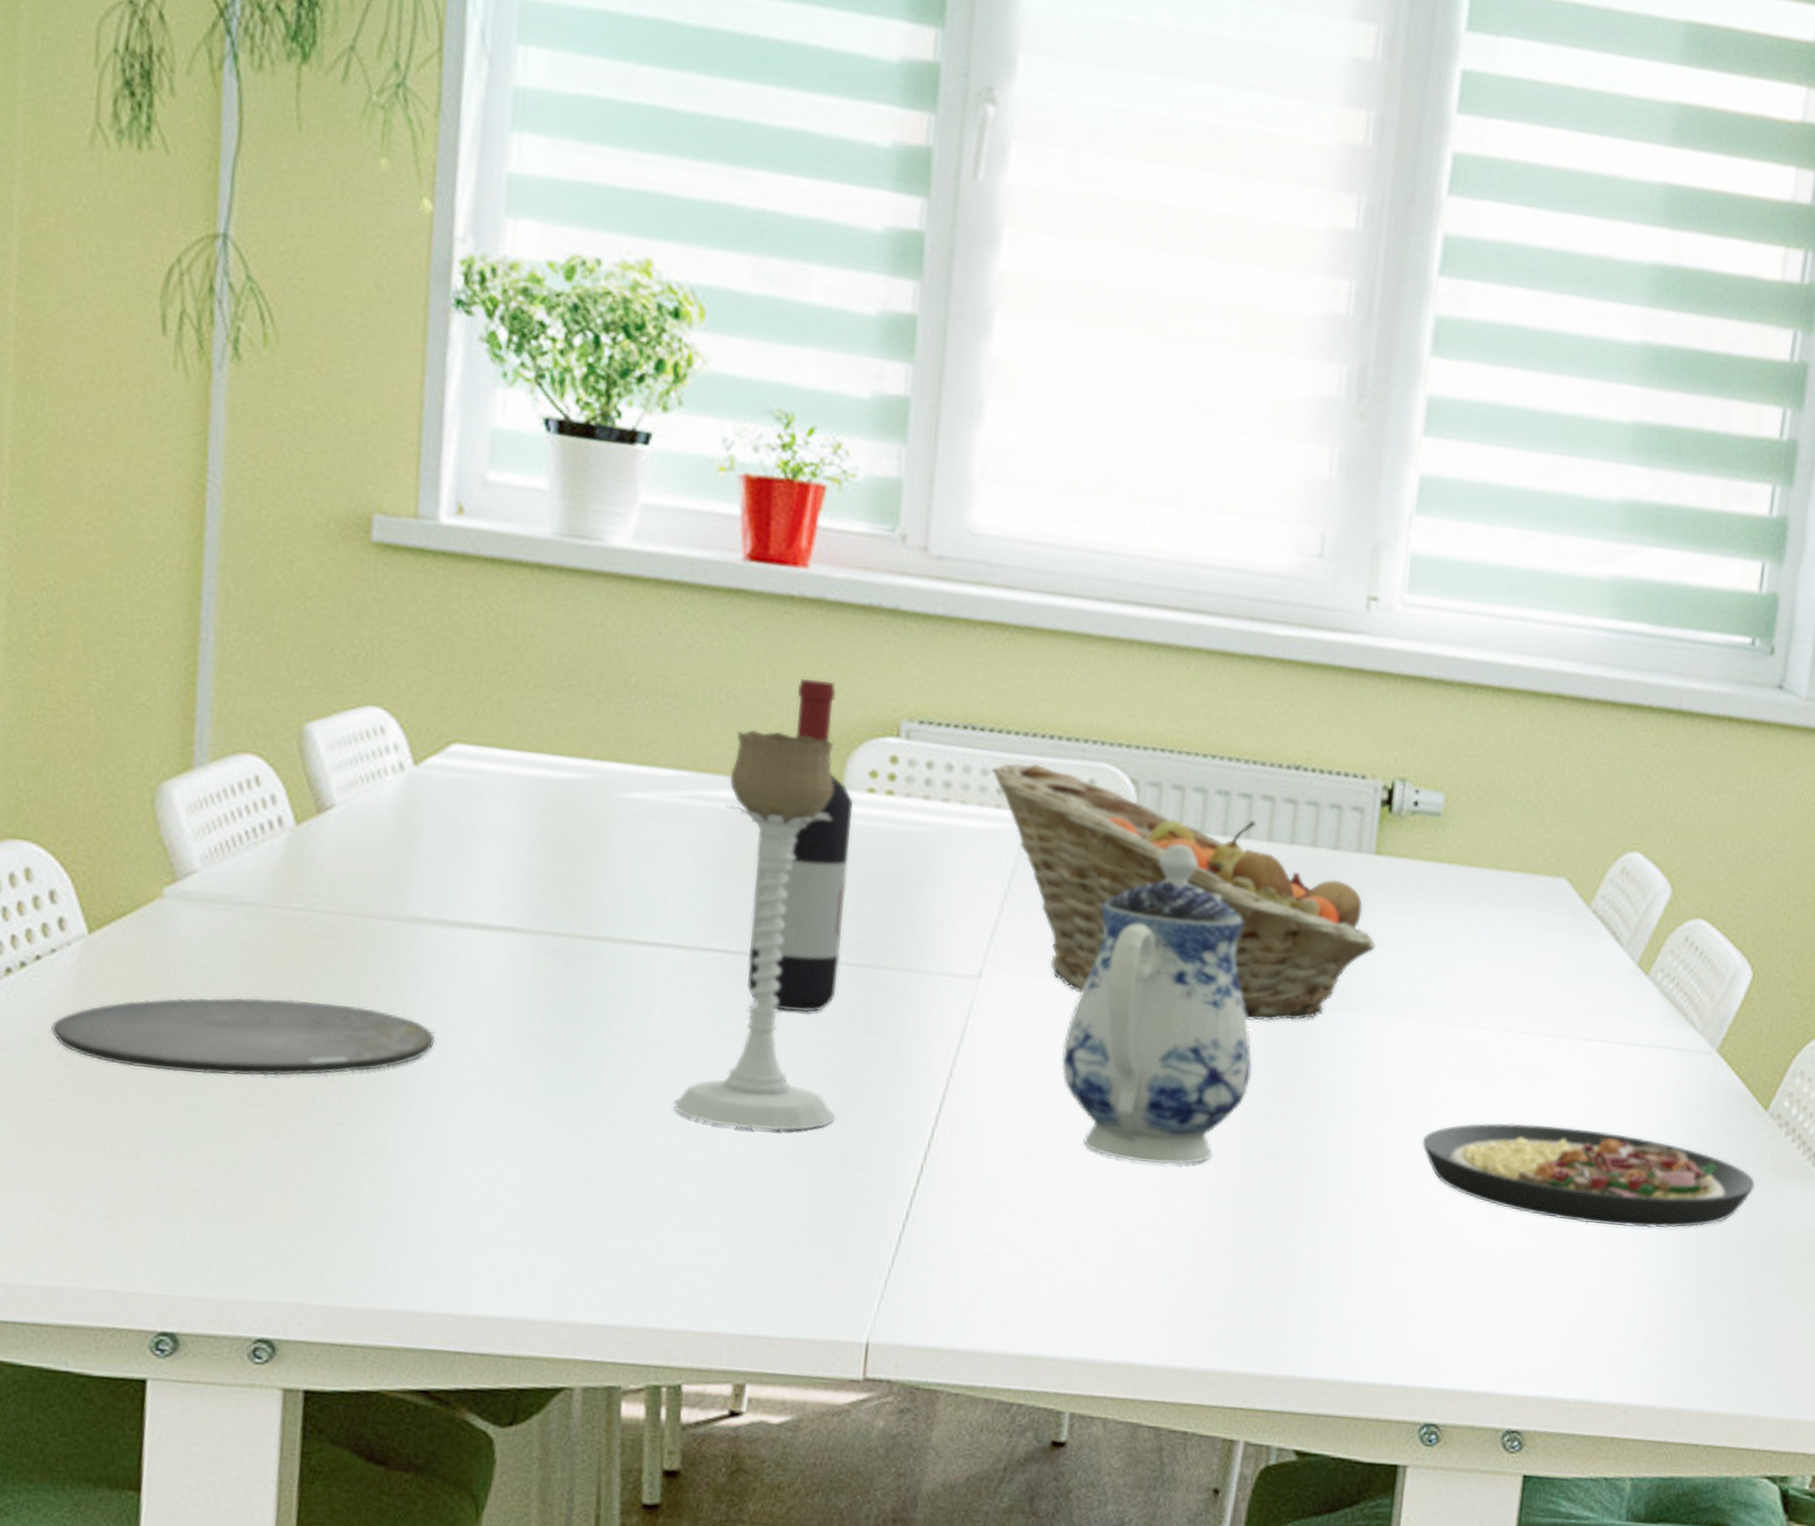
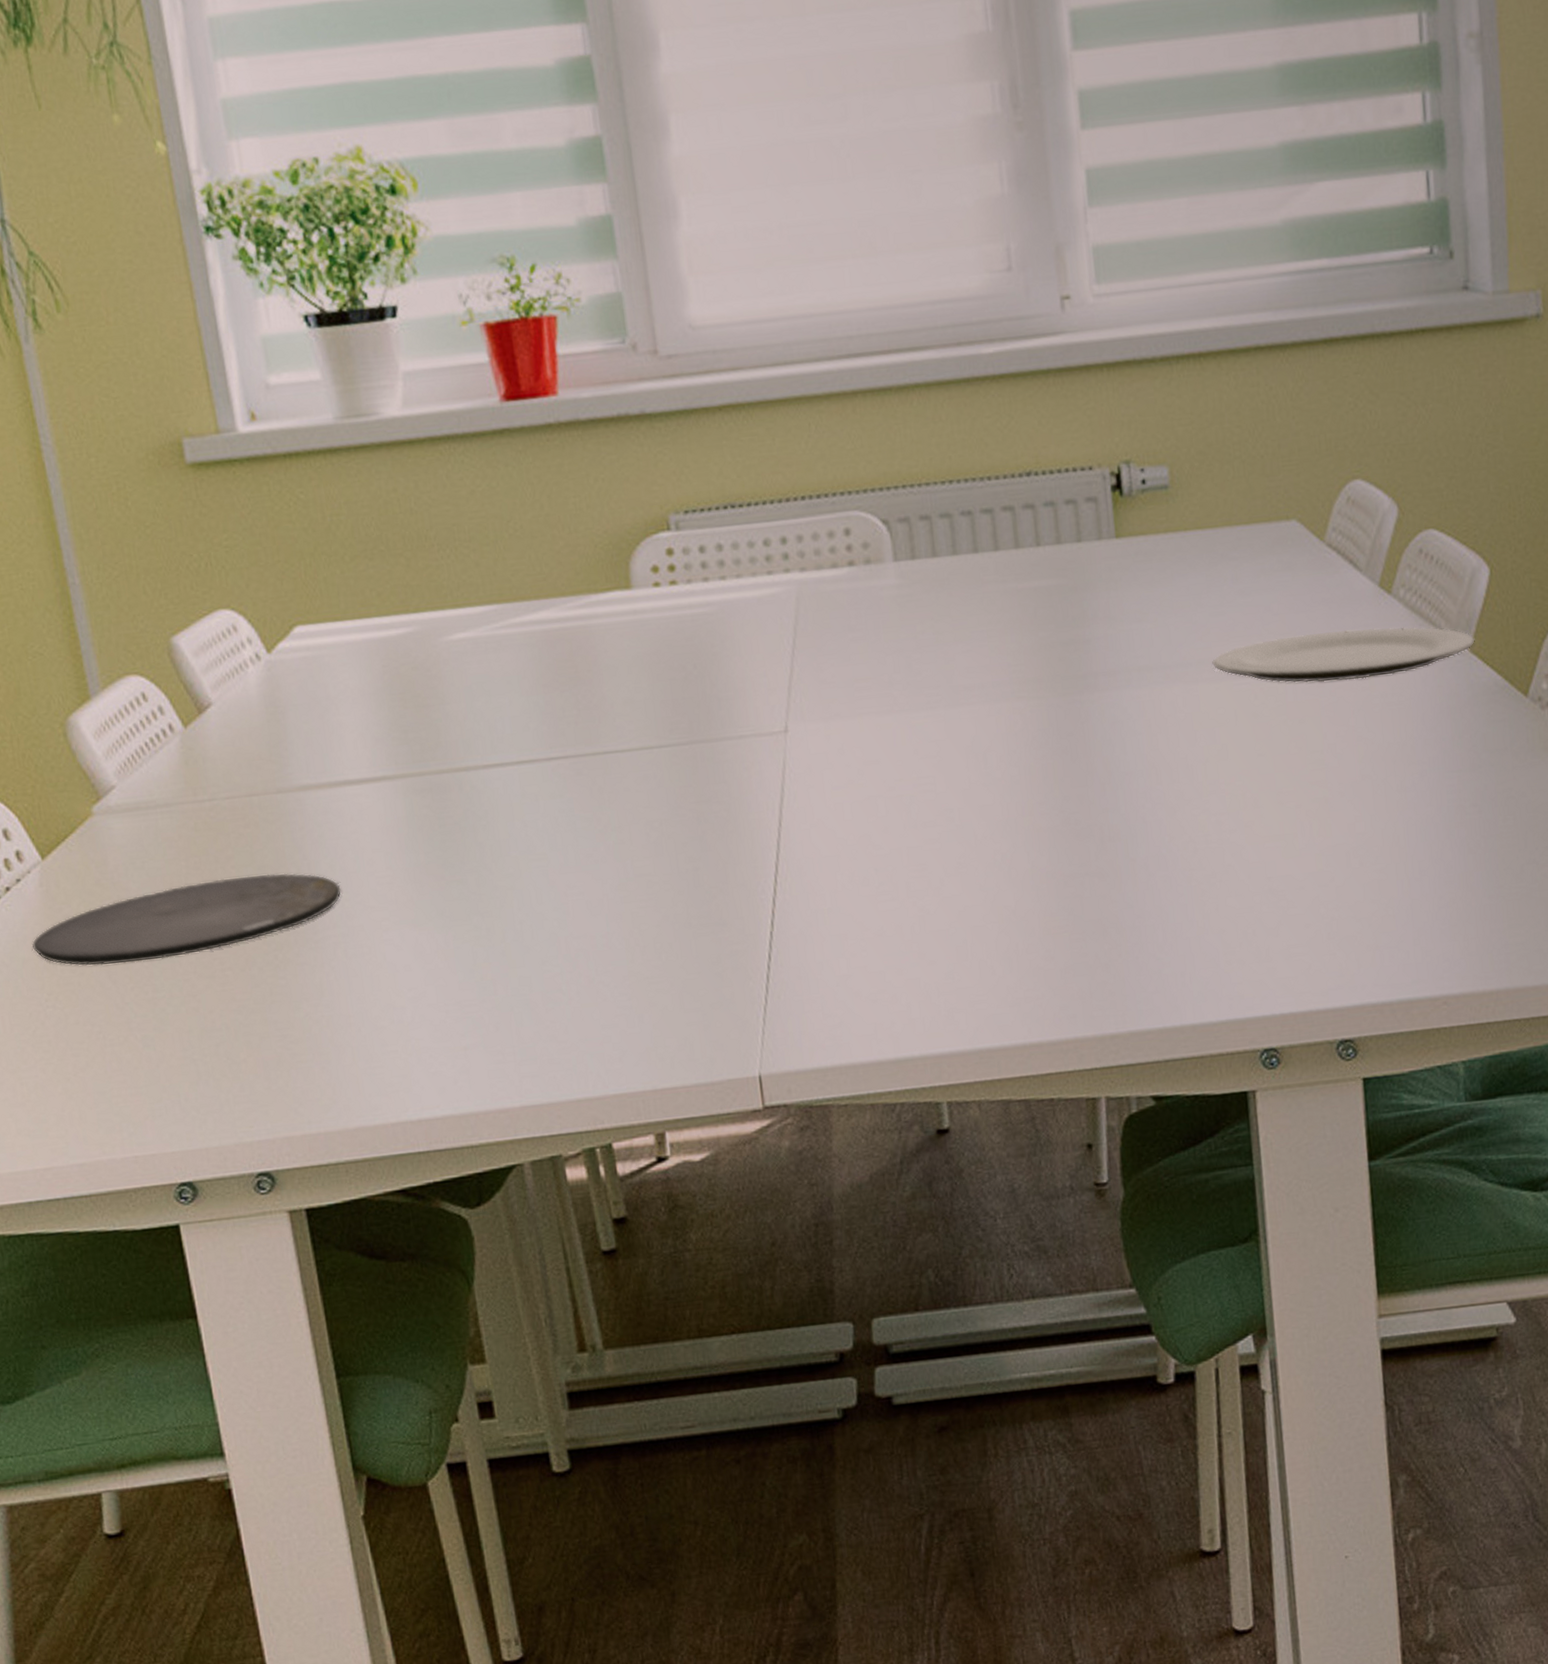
candle holder: present [673,729,836,1131] -> none [530,546,690,913]
wine bottle: present [747,678,854,1013] -> none [568,494,666,799]
fruit basket: present [991,762,1376,1021] -> none [756,526,1133,726]
teapot: present [1061,844,1252,1165] -> none [872,570,1045,868]
plate: present [1421,1122,1755,1228] -> none [1211,747,1529,840]
plate: none [1450,994,1725,1059] -> present [1212,627,1475,683]

